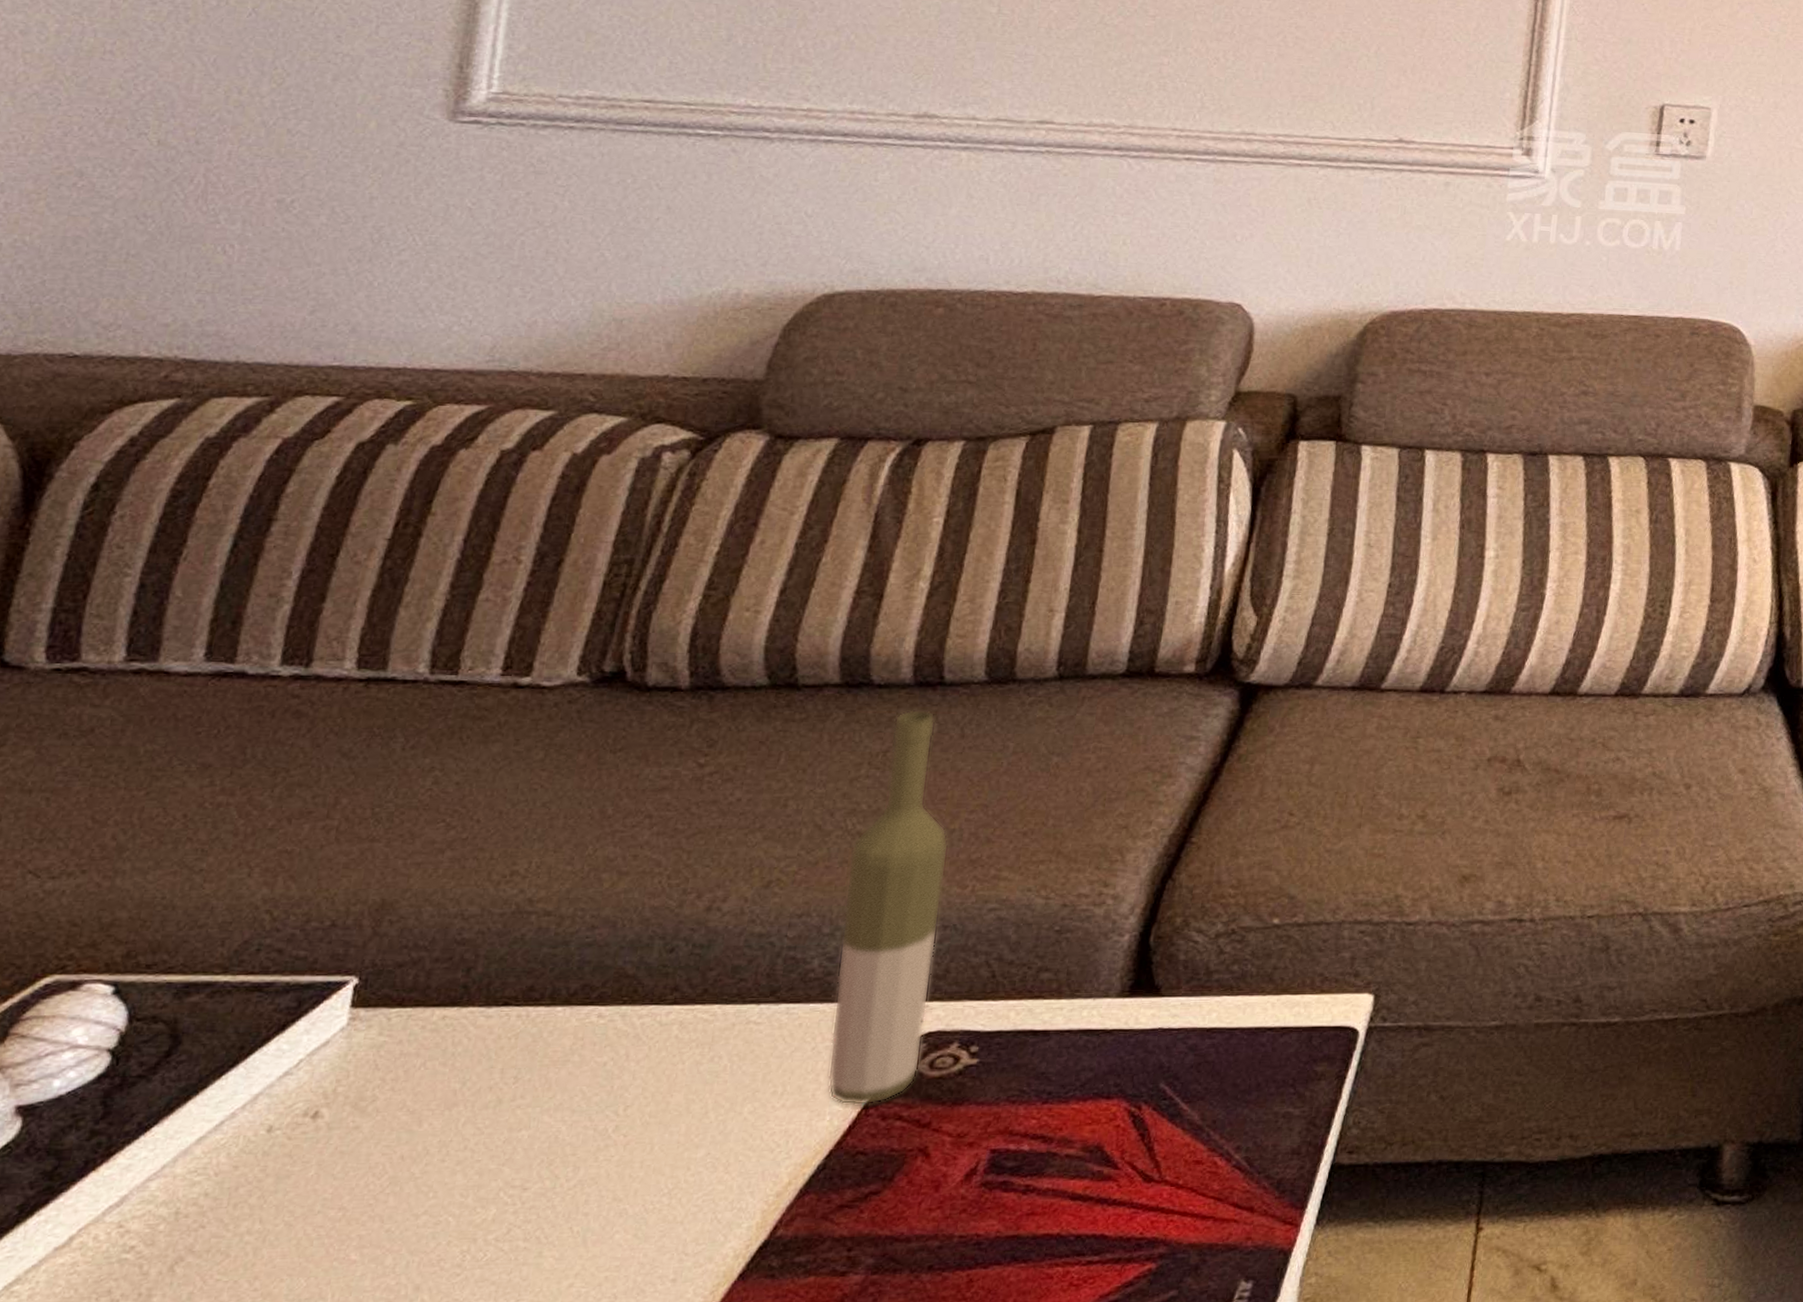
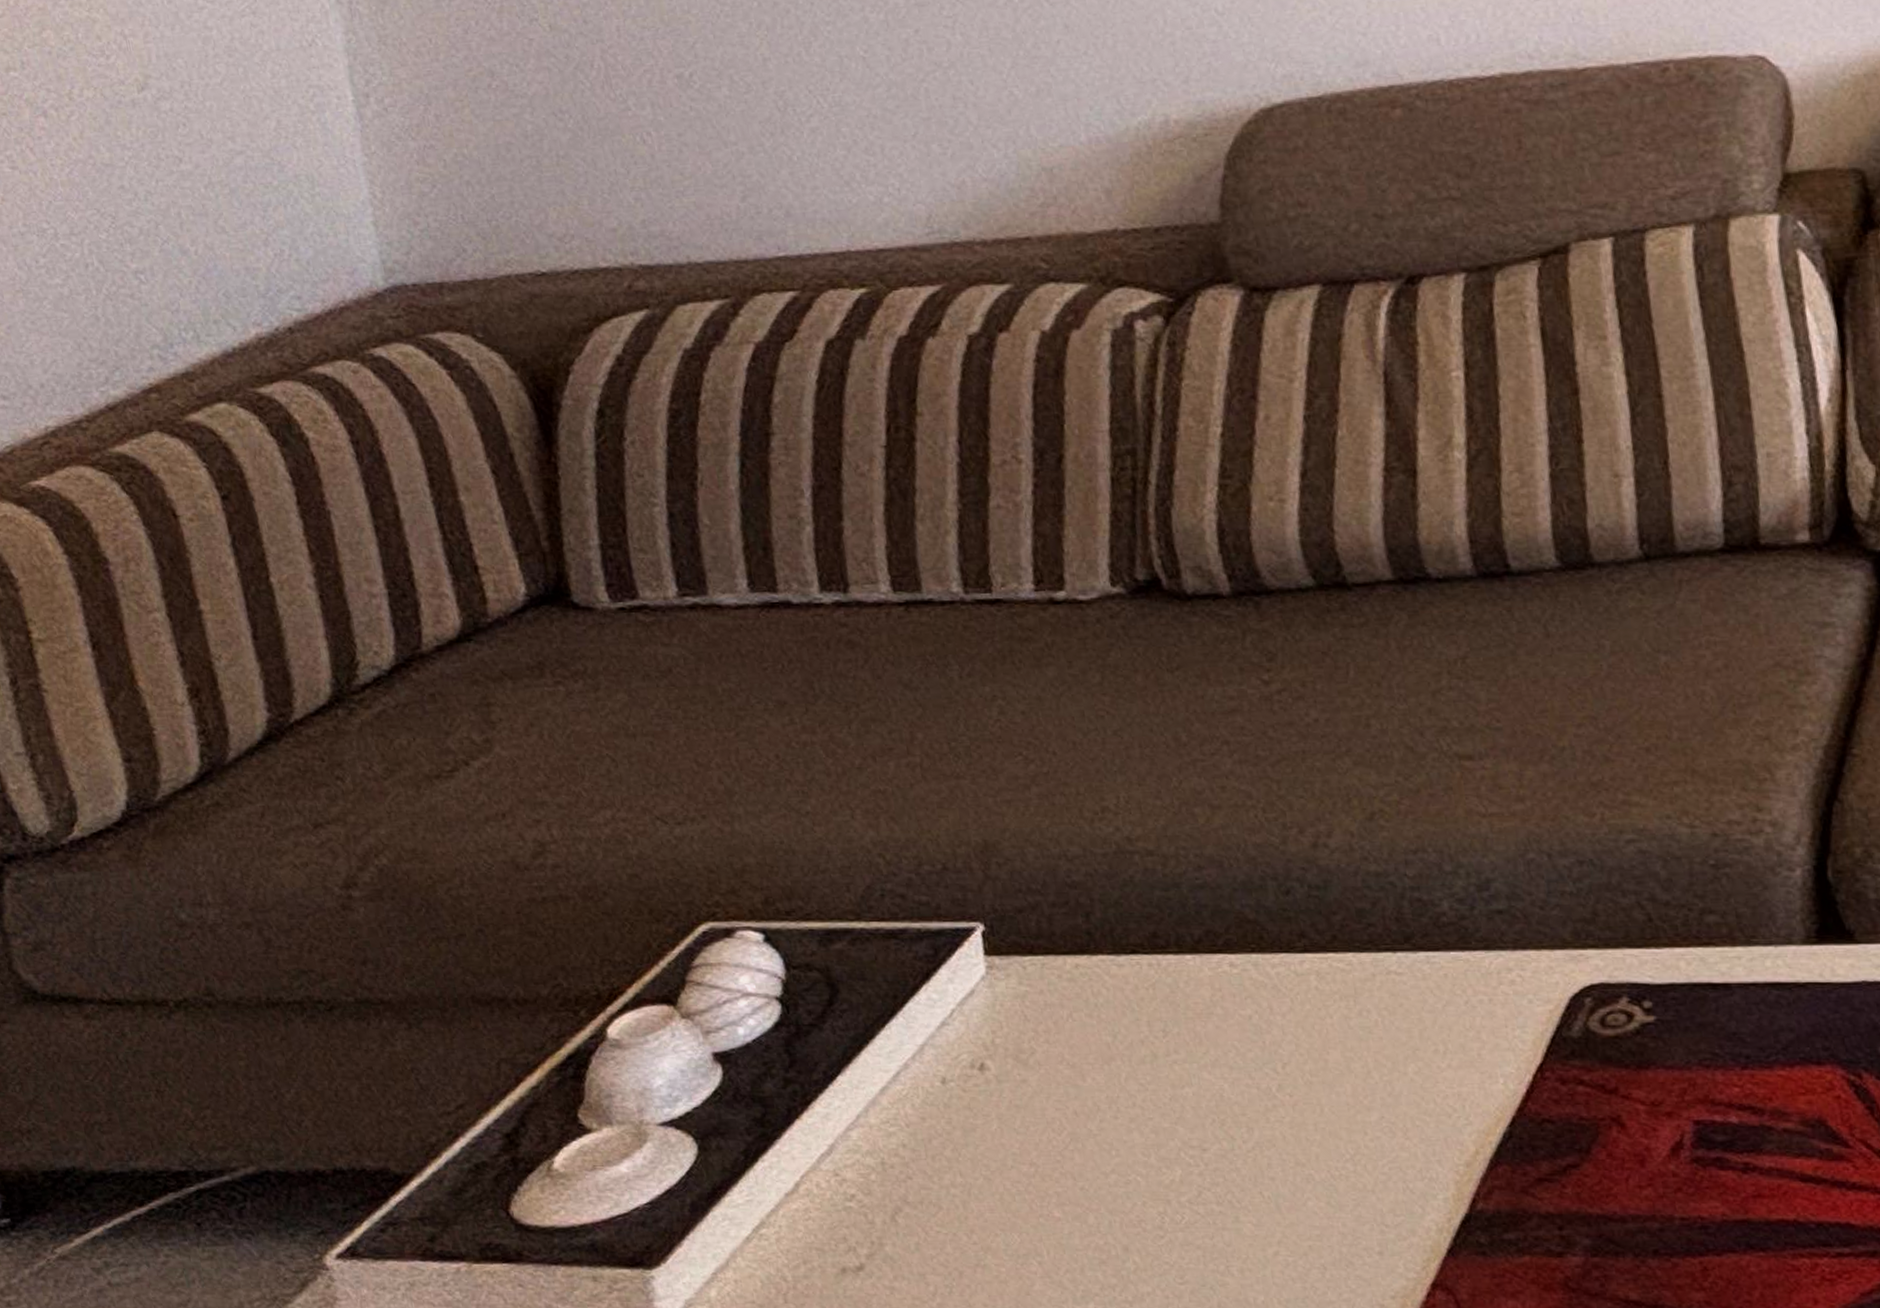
bottle: present [827,709,949,1106] -> none [1452,605,1590,1068]

